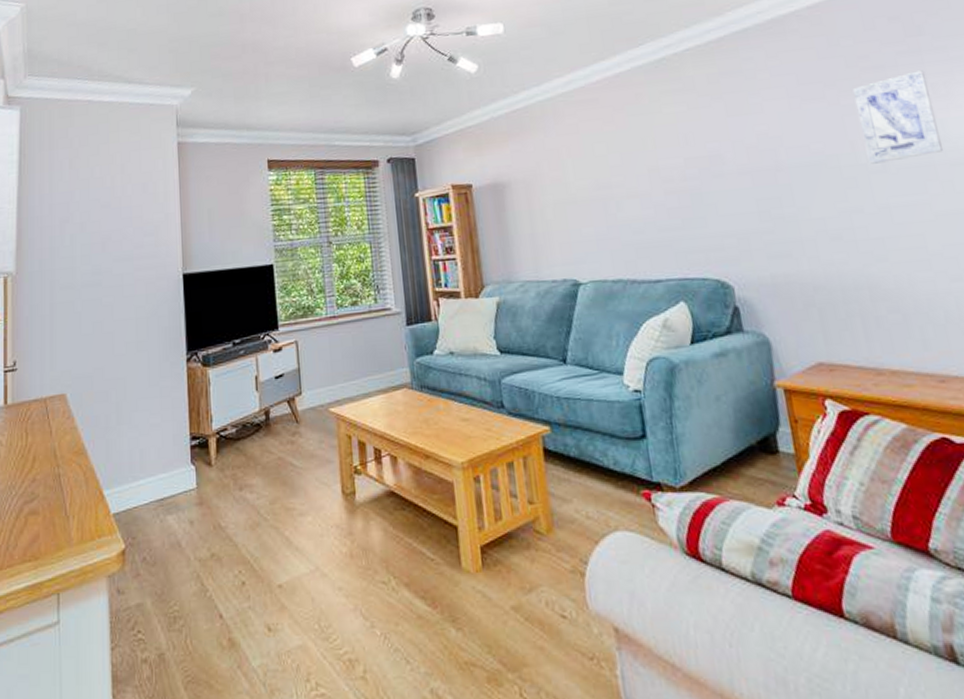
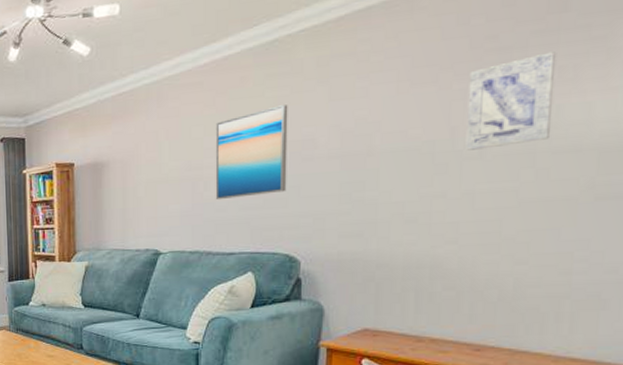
wall art: none [618,121,704,222] -> present [215,105,288,200]

